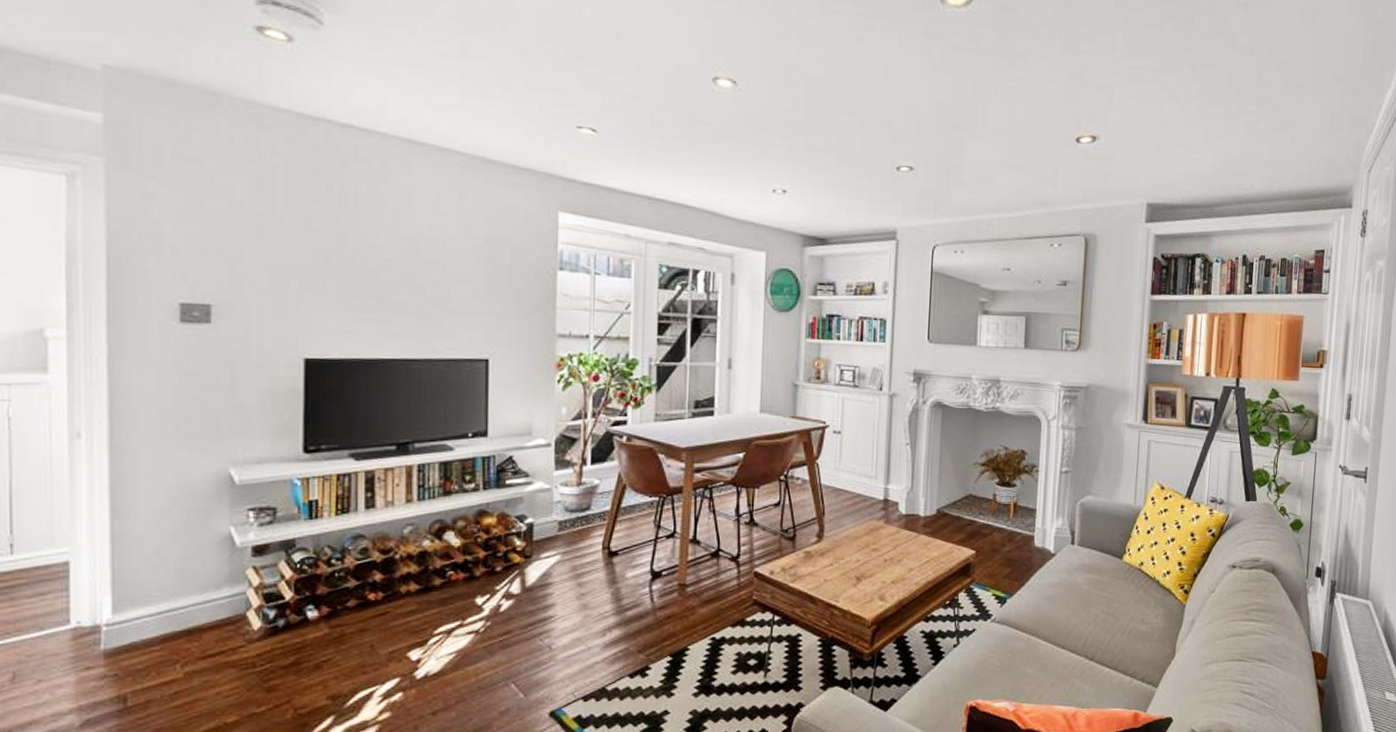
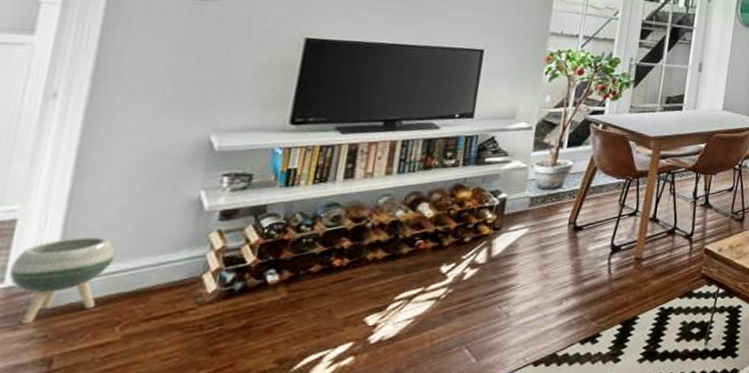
planter: none [72,576,163,663] -> present [8,236,116,324]

